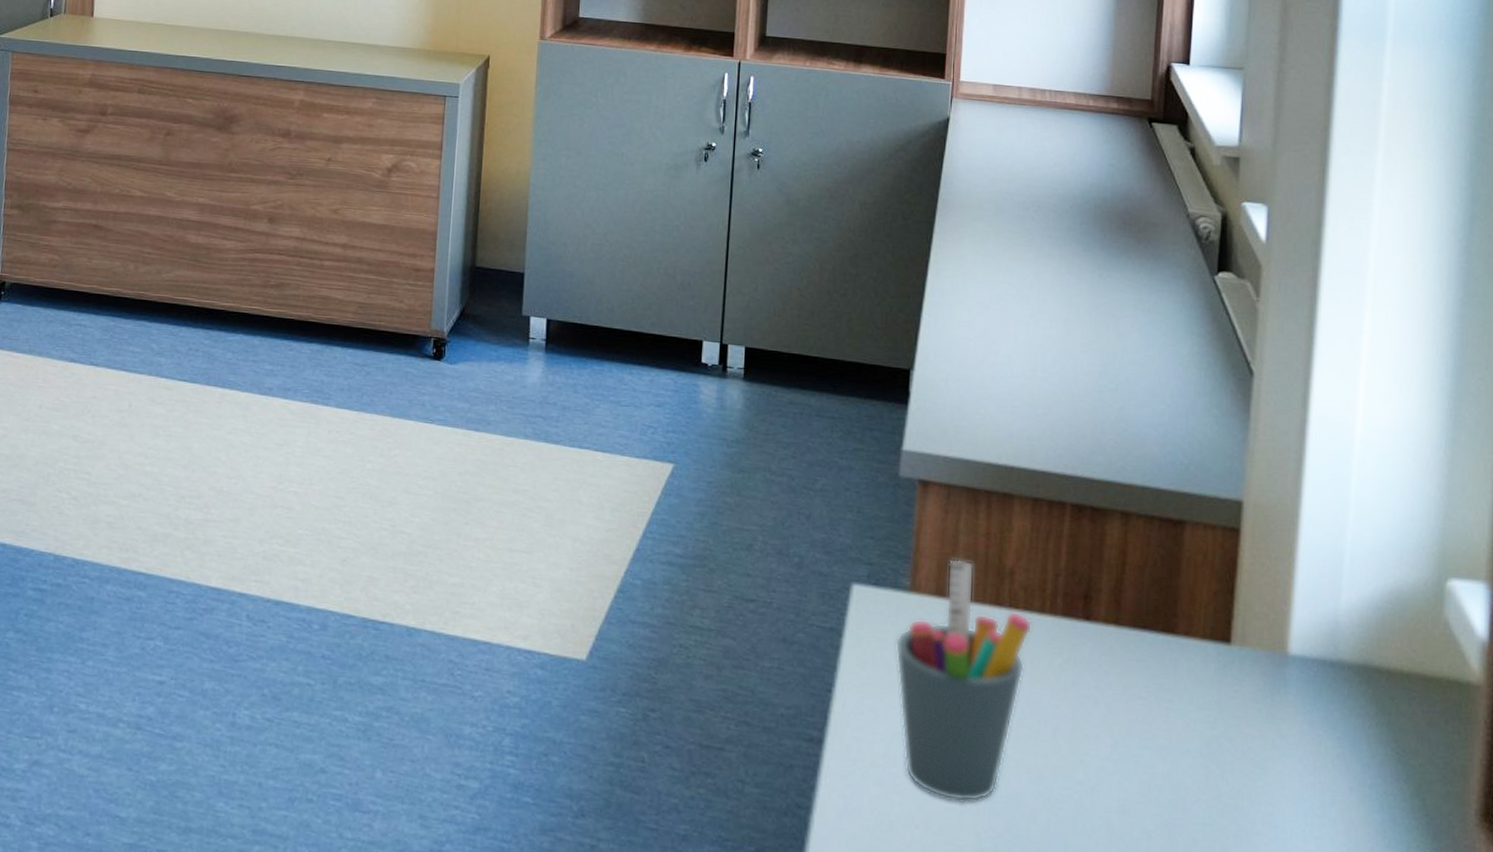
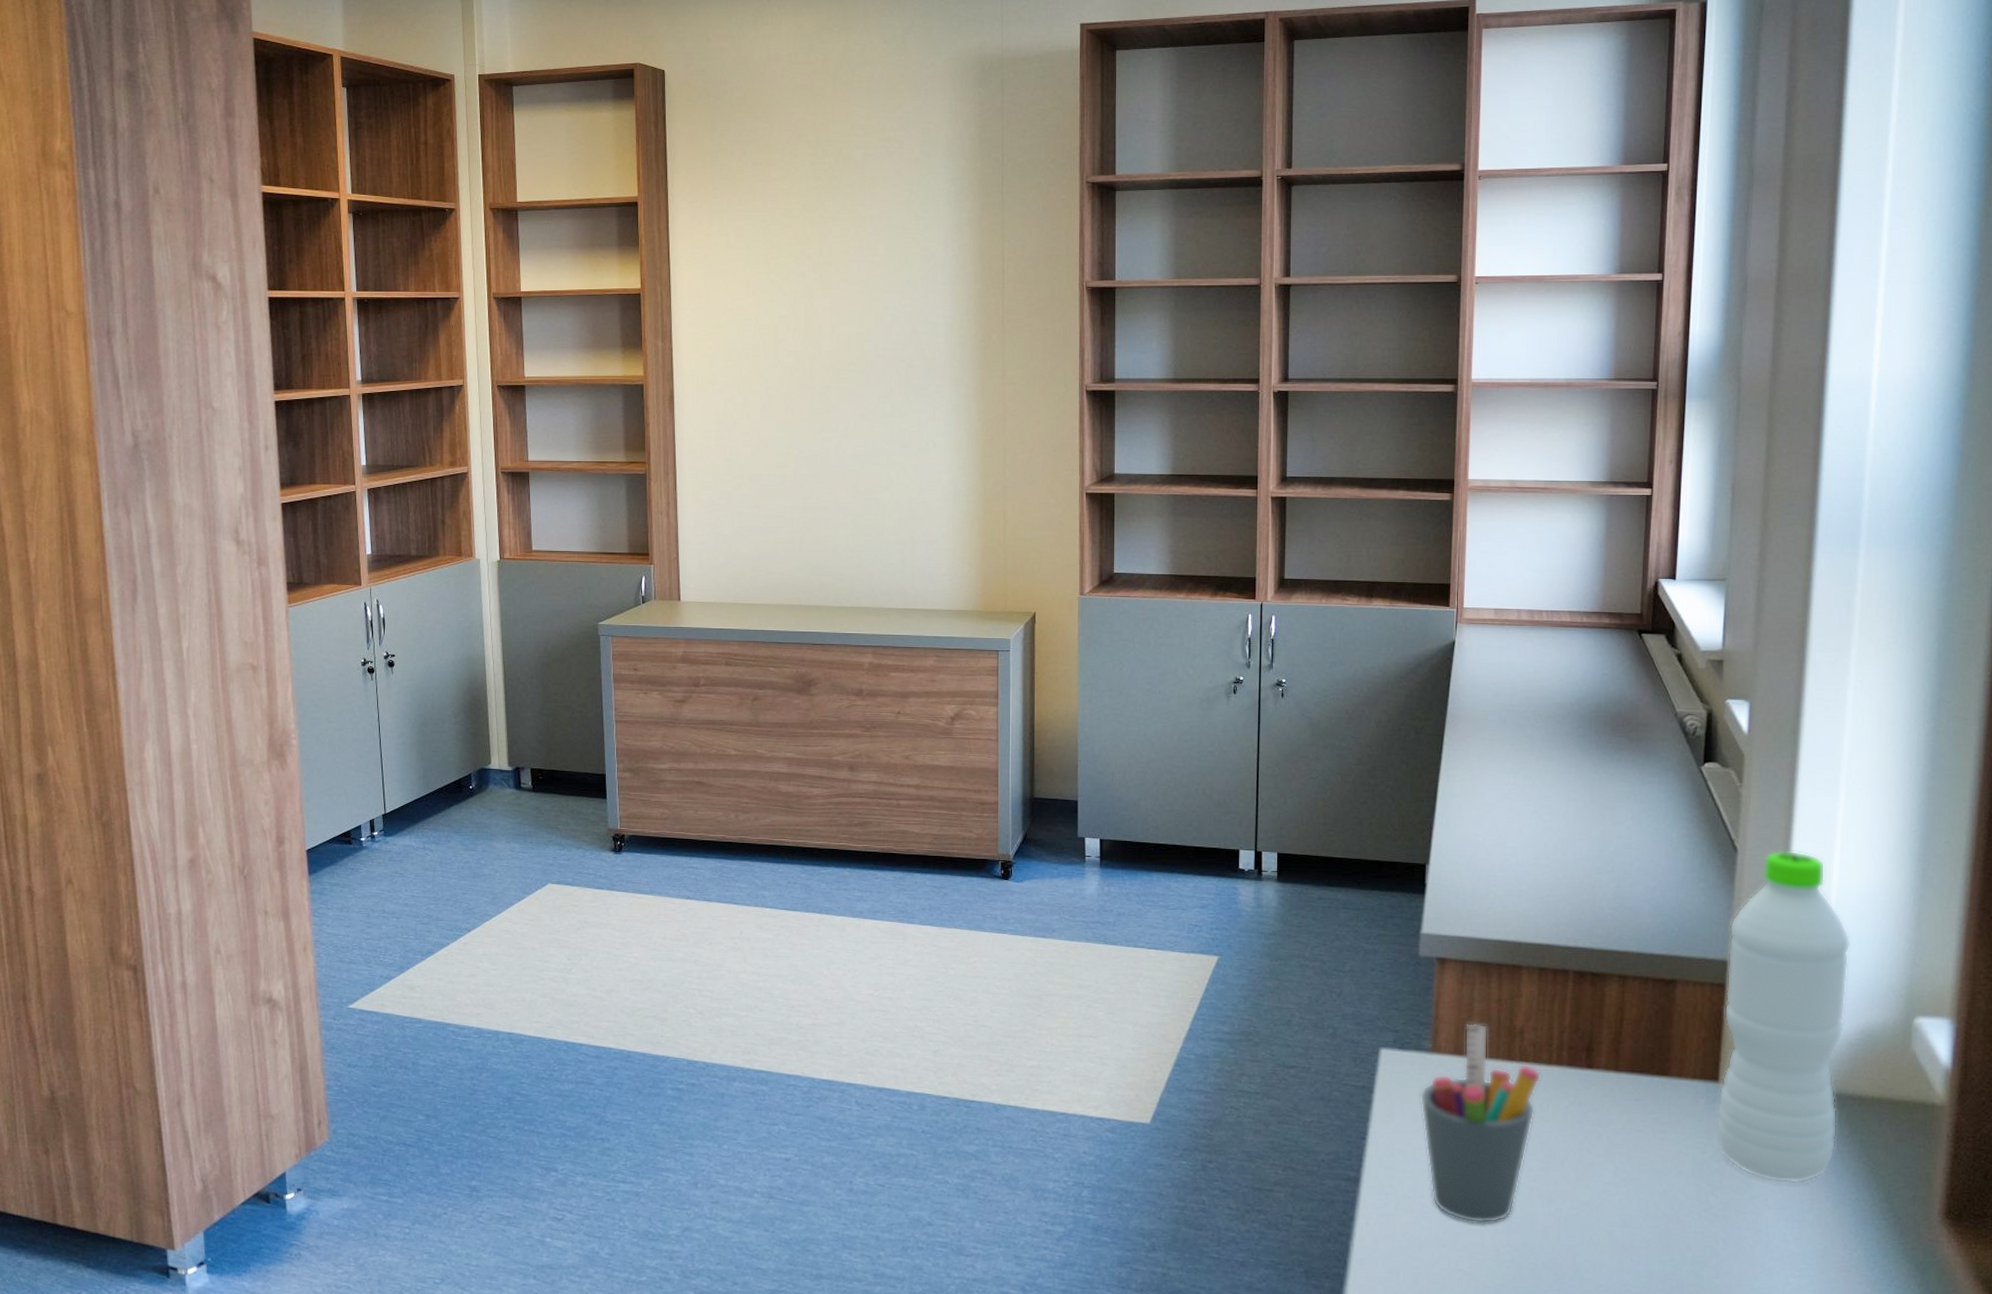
water bottle: none [1227,376,1377,771] -> present [1716,850,1851,1184]

